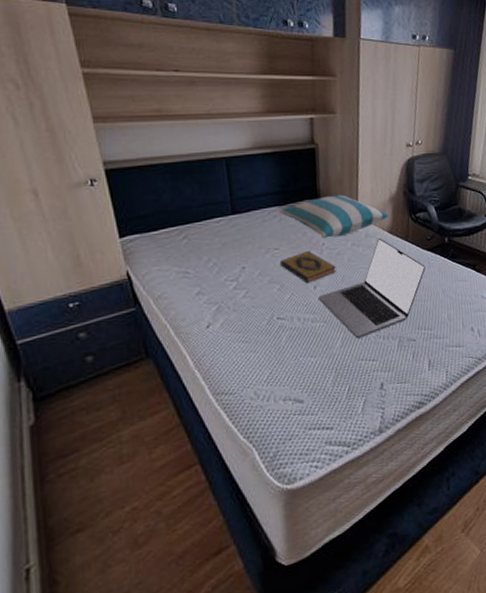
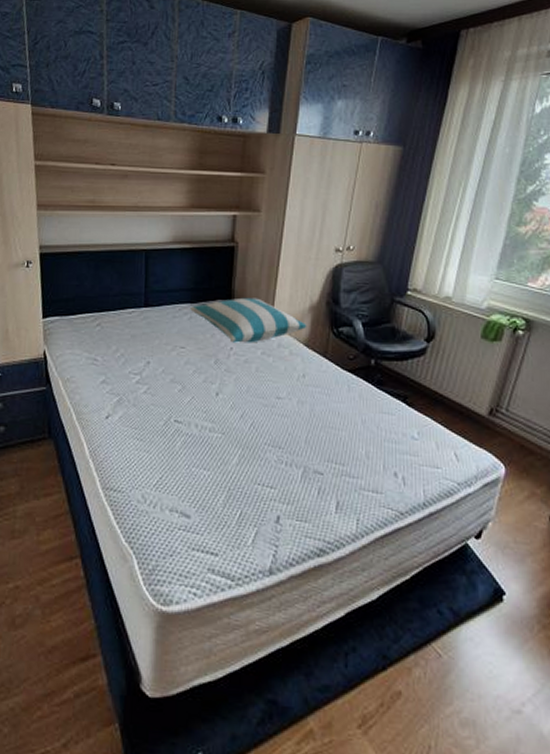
hardback book: present [280,251,336,284] -> none [185,354,242,389]
laptop: present [319,238,426,339] -> none [220,351,344,460]

